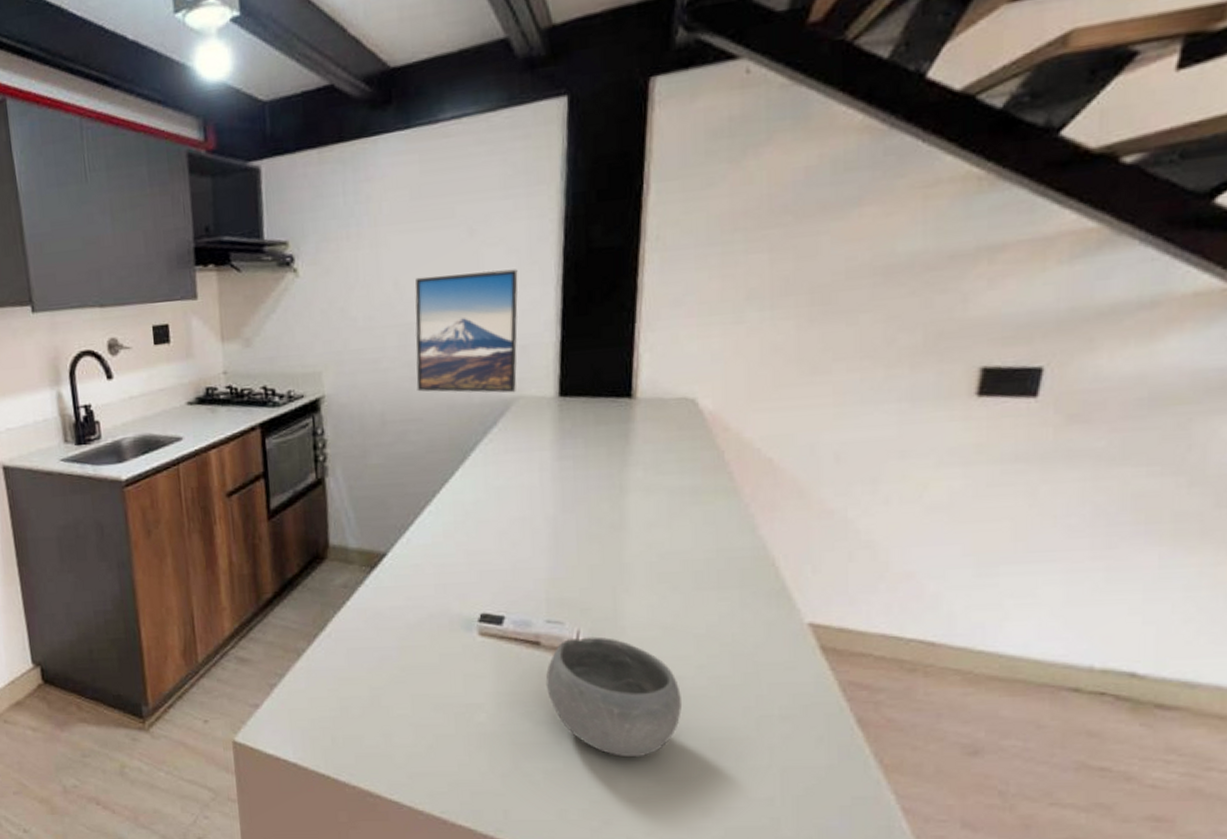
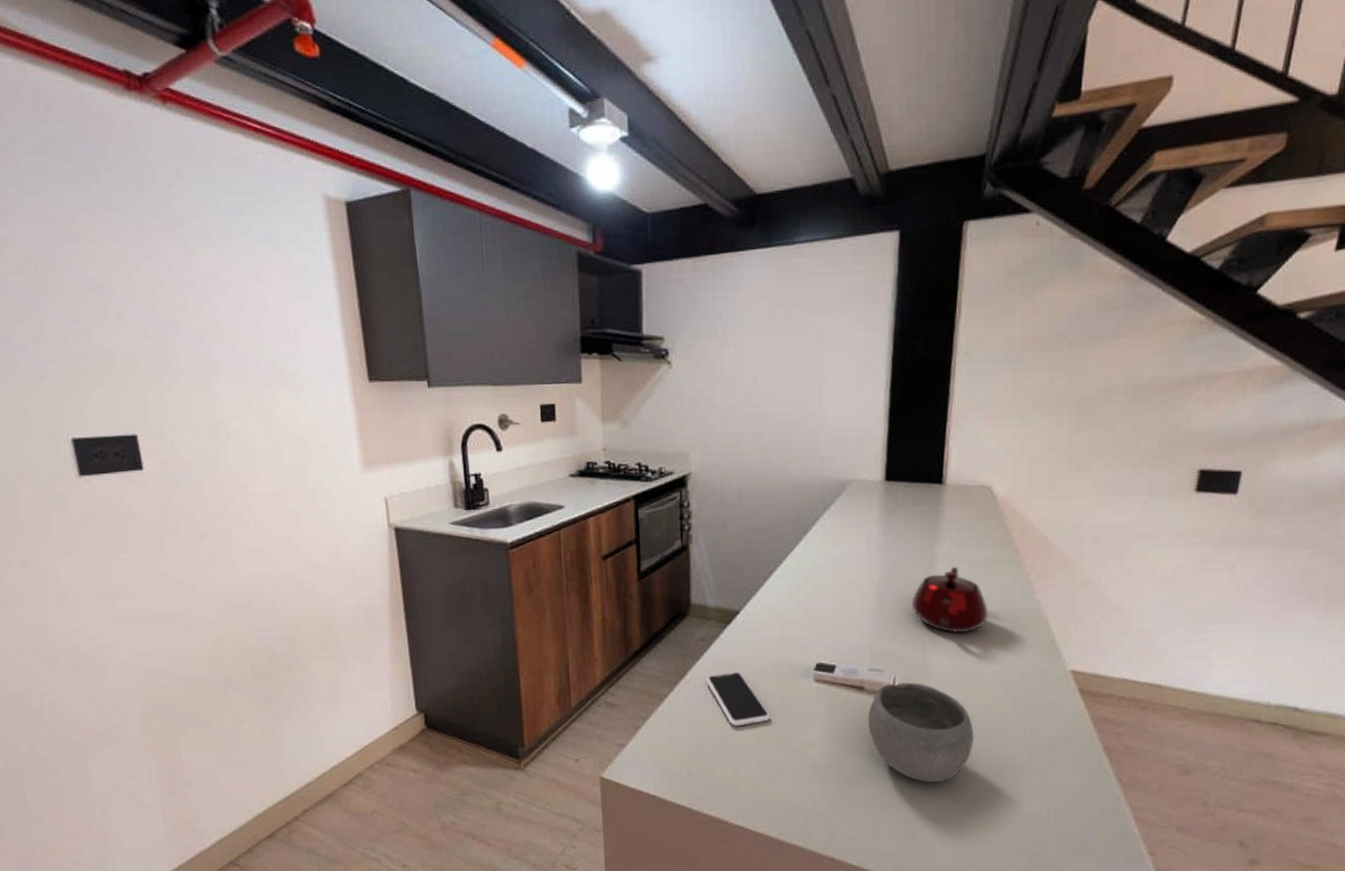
smartphone: none [349,623,427,686] -> present [706,672,770,726]
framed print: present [415,269,518,393] -> none [769,372,855,477]
teapot: none [597,497,697,578] -> present [911,566,989,634]

